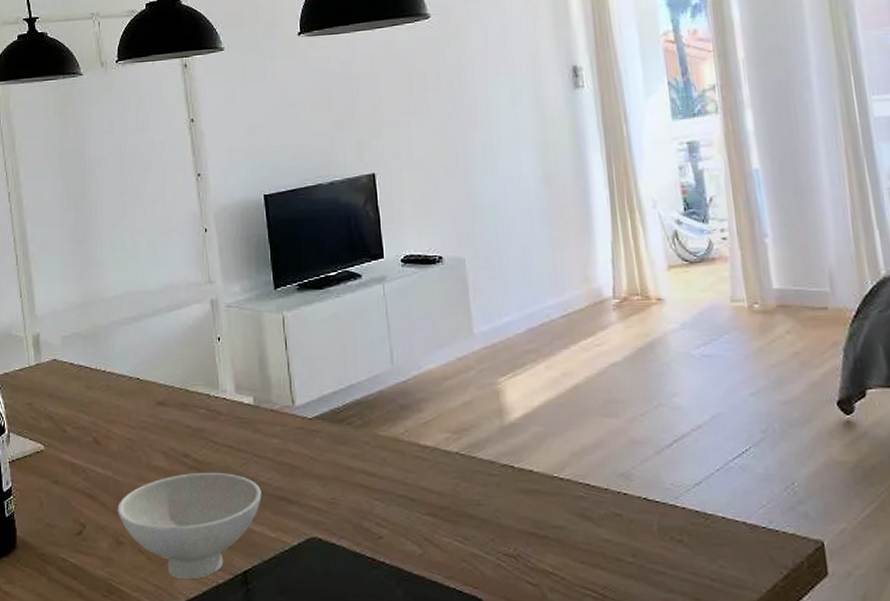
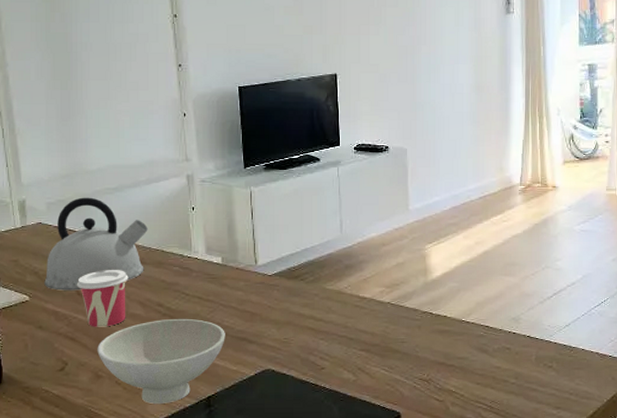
kettle: none [60,329,170,438] -> present [44,197,148,291]
cup: none [93,413,150,482] -> present [76,270,129,327]

